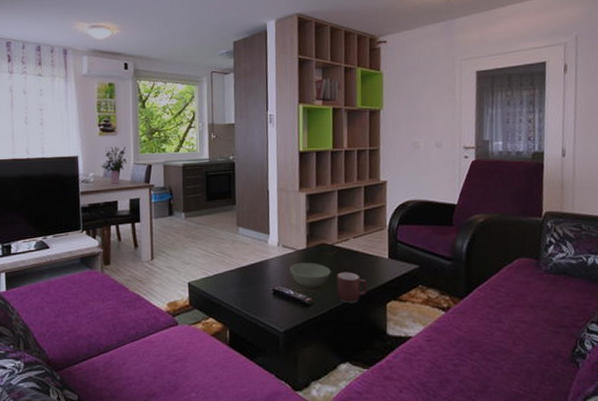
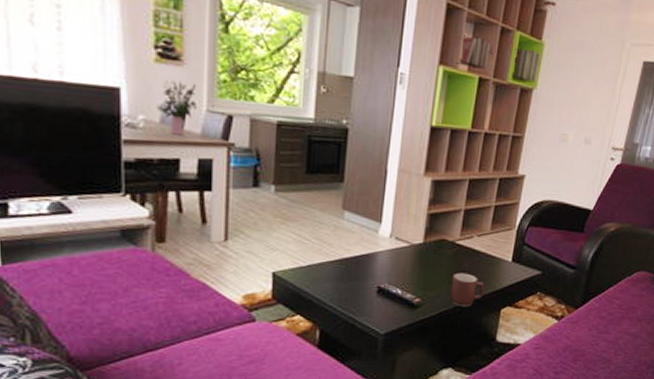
bowl: present [290,263,331,292] -> none [400,259,447,292]
books: none [359,79,382,106] -> present [510,48,541,83]

